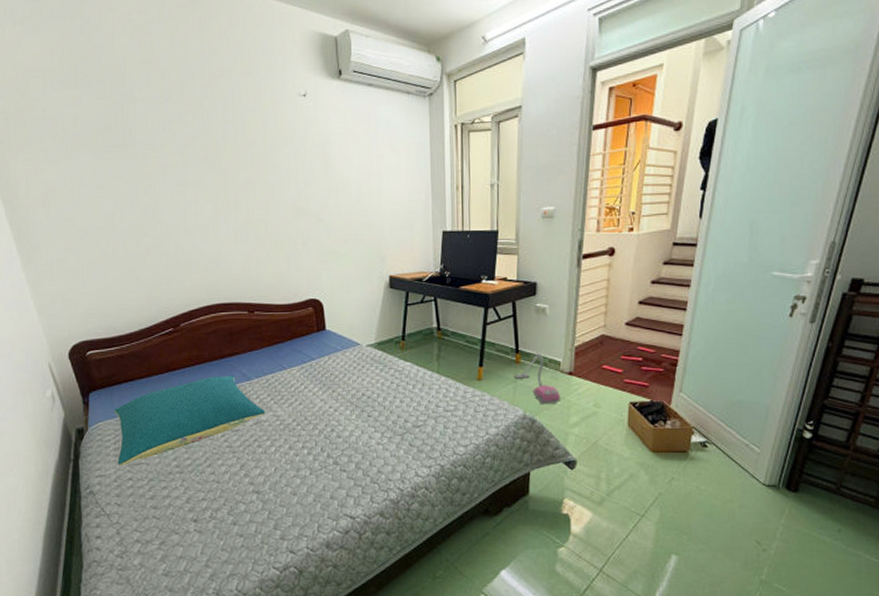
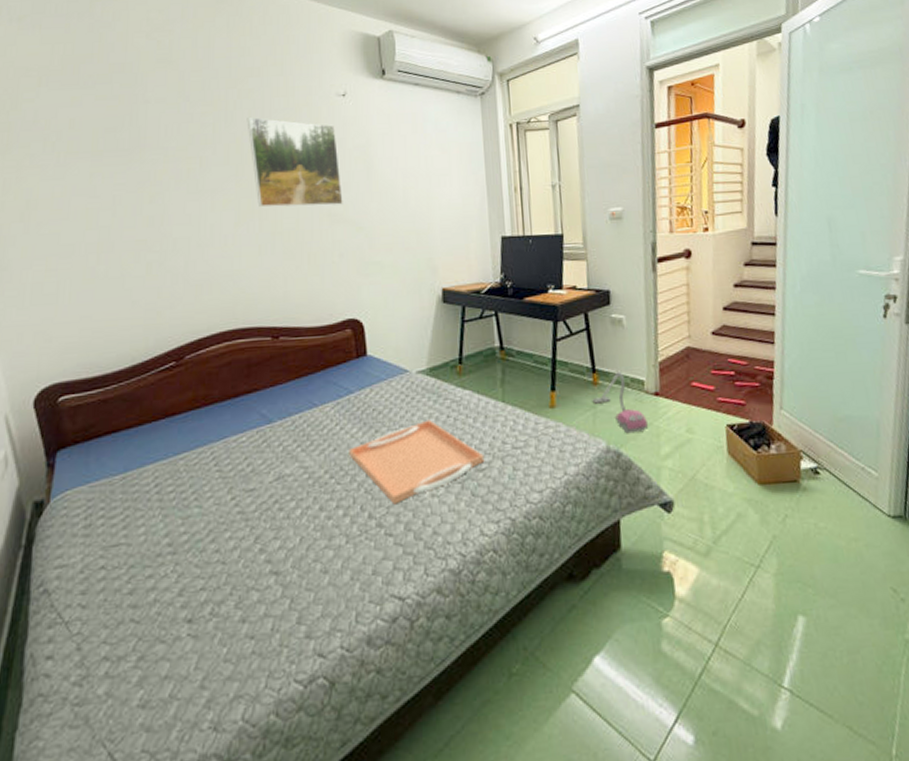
pillow: present [114,375,266,465] -> none [86,418,290,549]
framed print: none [220,115,305,200] -> present [247,116,343,208]
serving tray: none [312,384,421,449] -> present [349,419,485,505]

